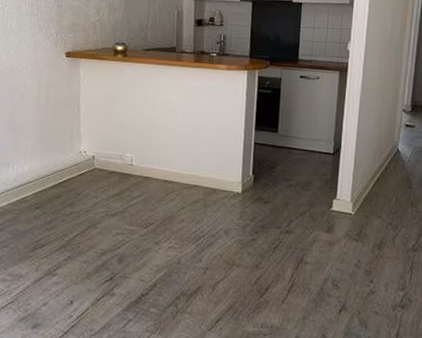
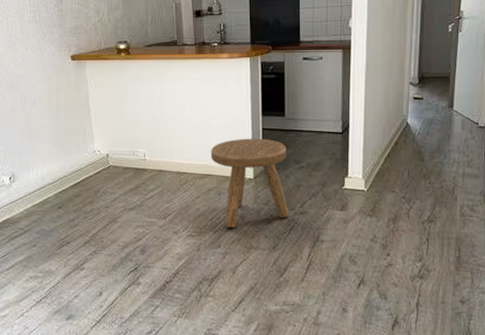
stool: none [199,151,277,242] -> present [210,138,289,228]

